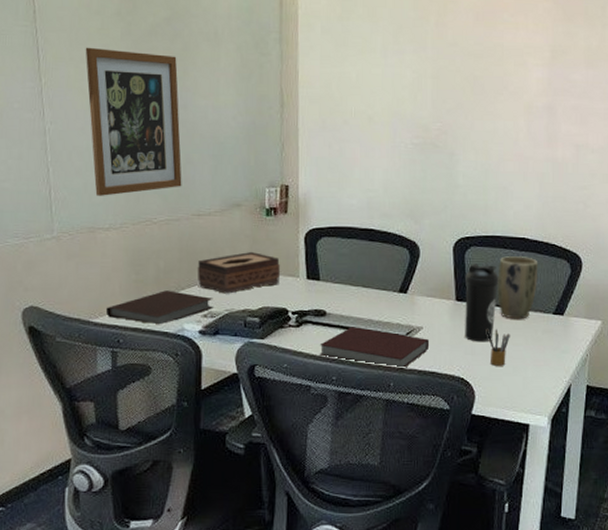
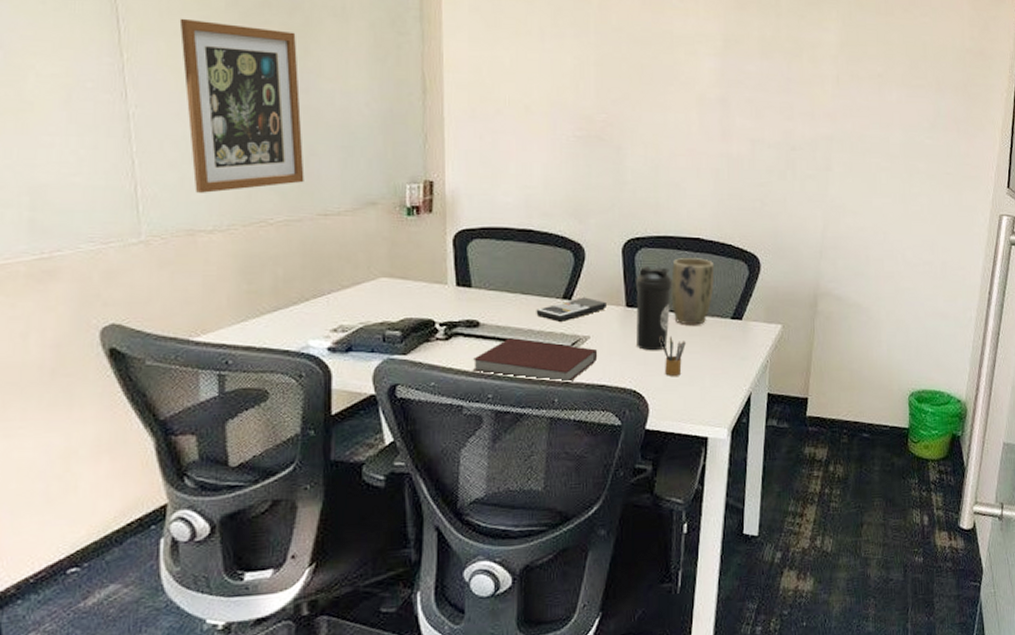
notebook: present [105,290,213,325] -> none [210,302,345,342]
tissue box: present [197,251,281,294] -> none [324,255,426,305]
calculator: none [375,291,439,313] -> present [536,297,608,322]

